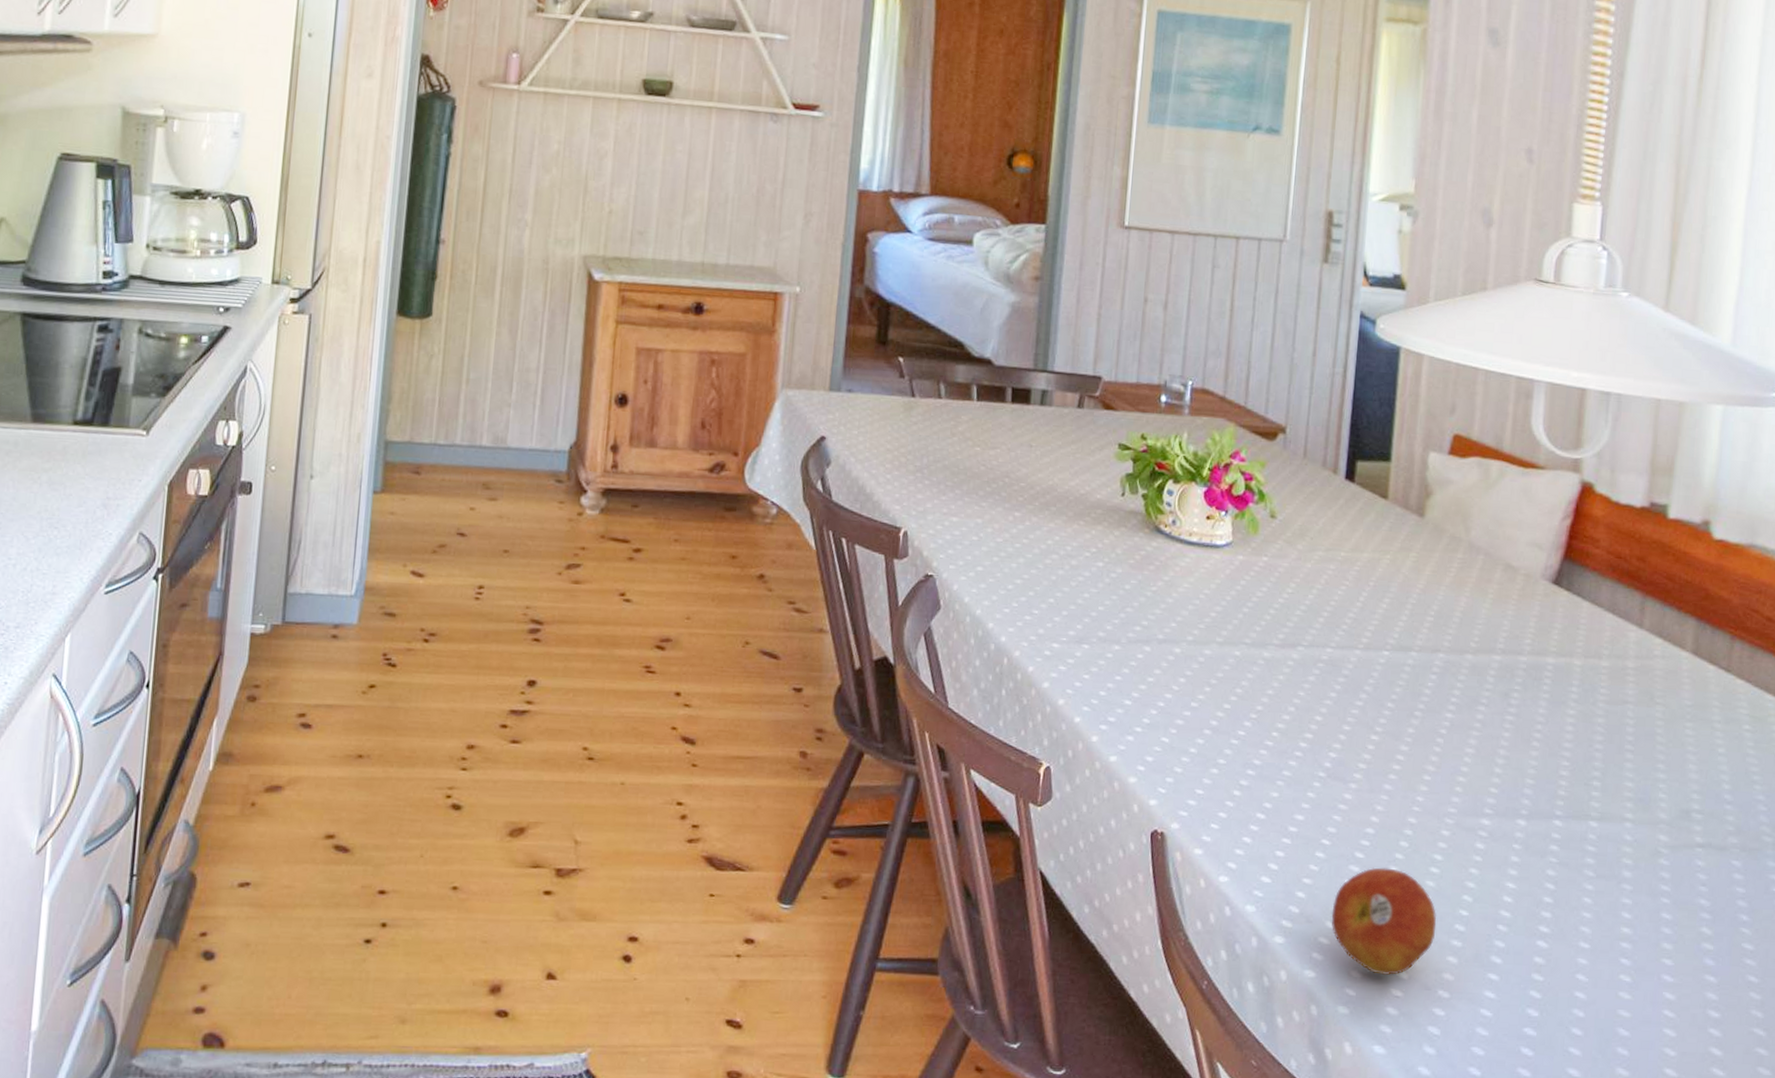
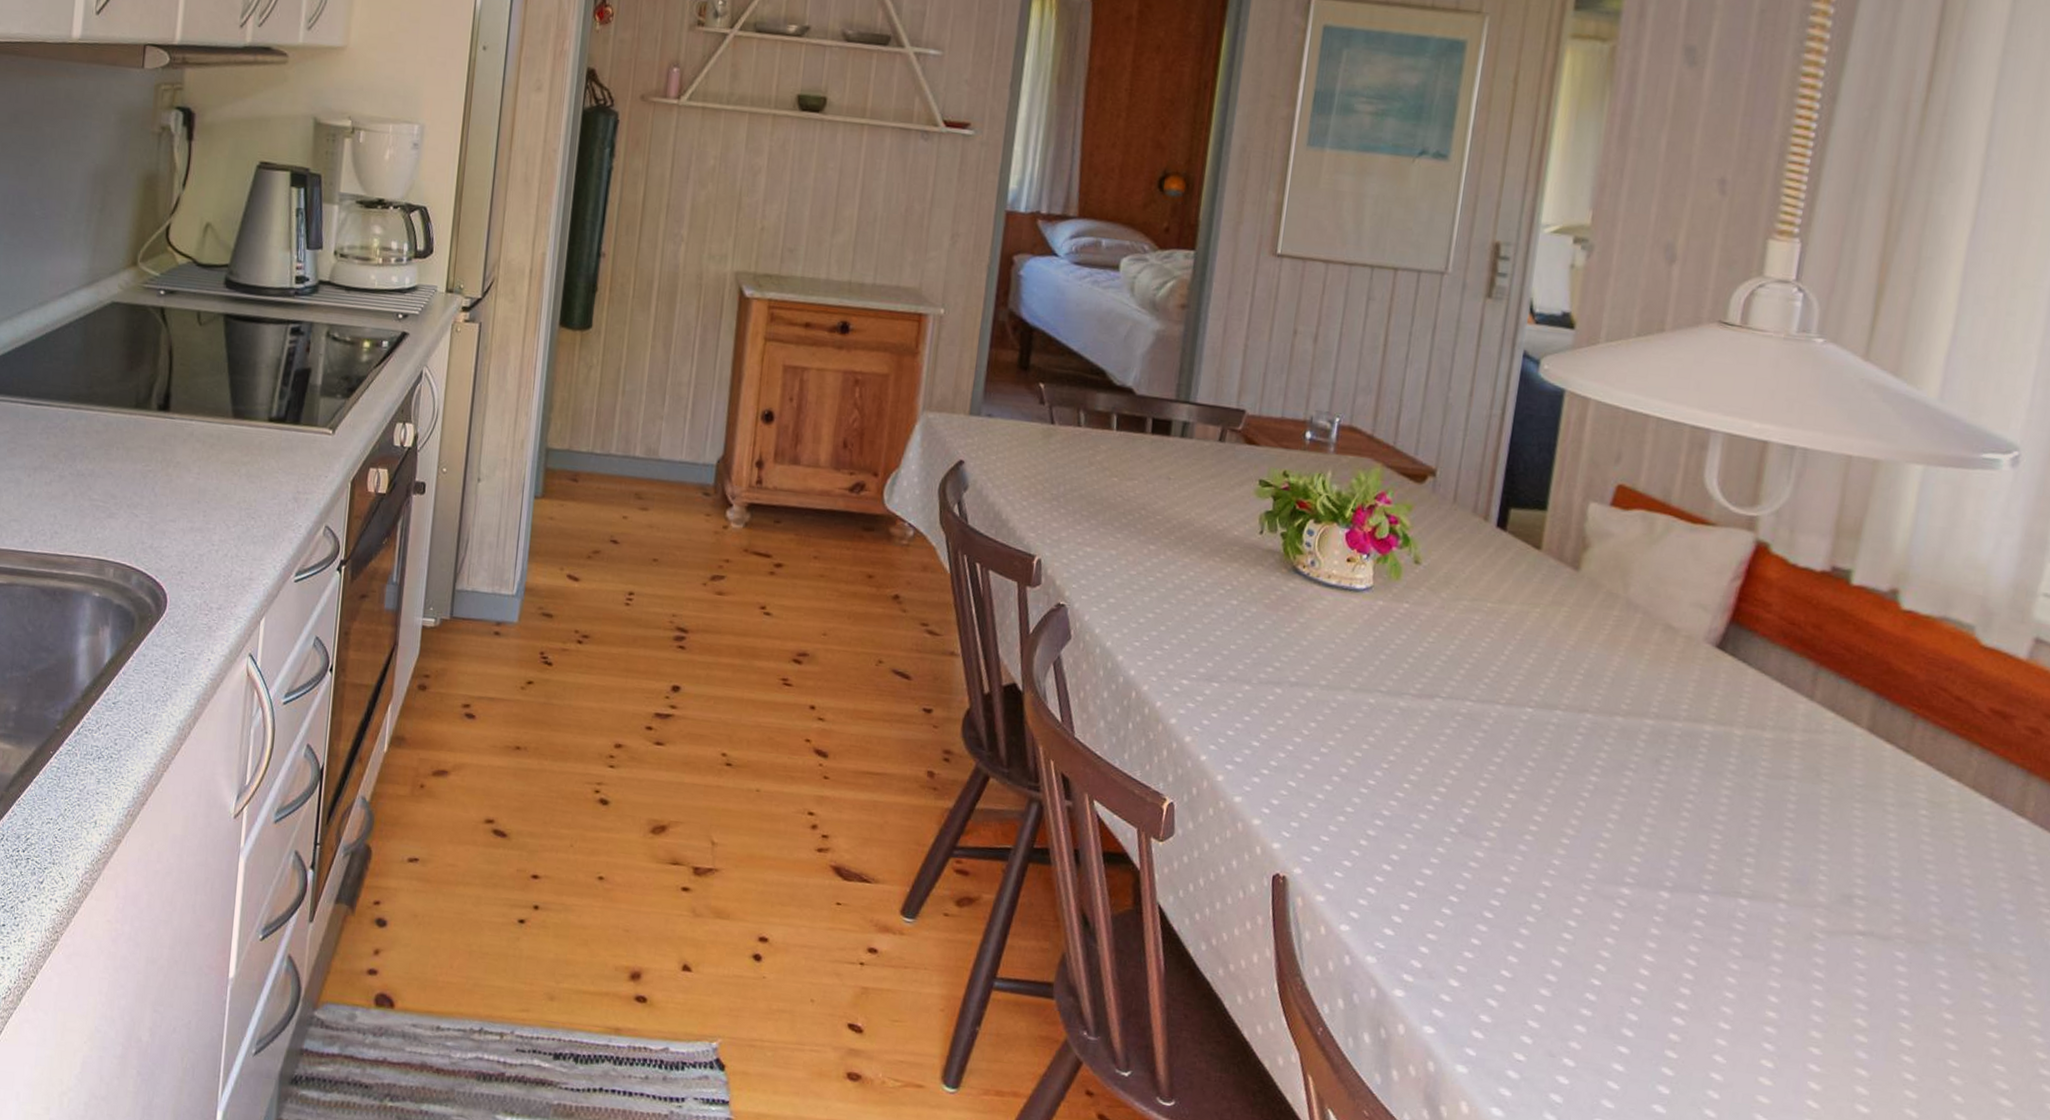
fruit: present [1331,867,1437,976] -> none [1454,928,1566,1039]

